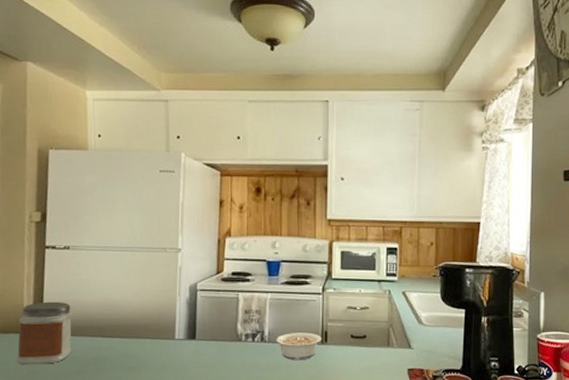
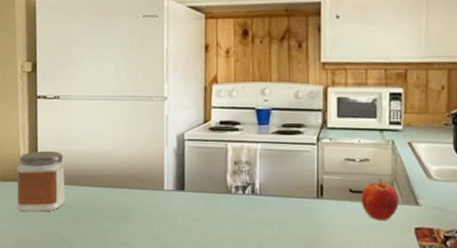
legume: present [266,332,322,361] -> none [257,185,318,215]
apple: none [360,324,395,363] -> present [360,178,399,220]

